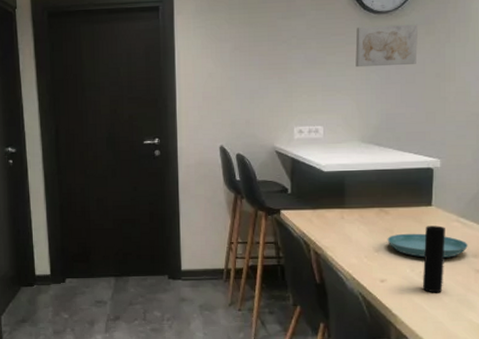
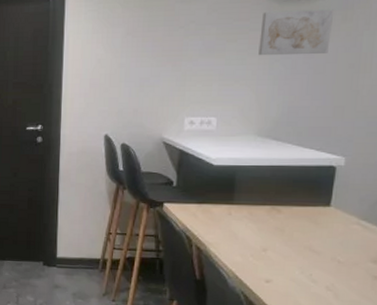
saucer: present [387,233,468,258] -> none [276,233,368,262]
cup: present [422,225,445,293] -> none [311,227,343,298]

